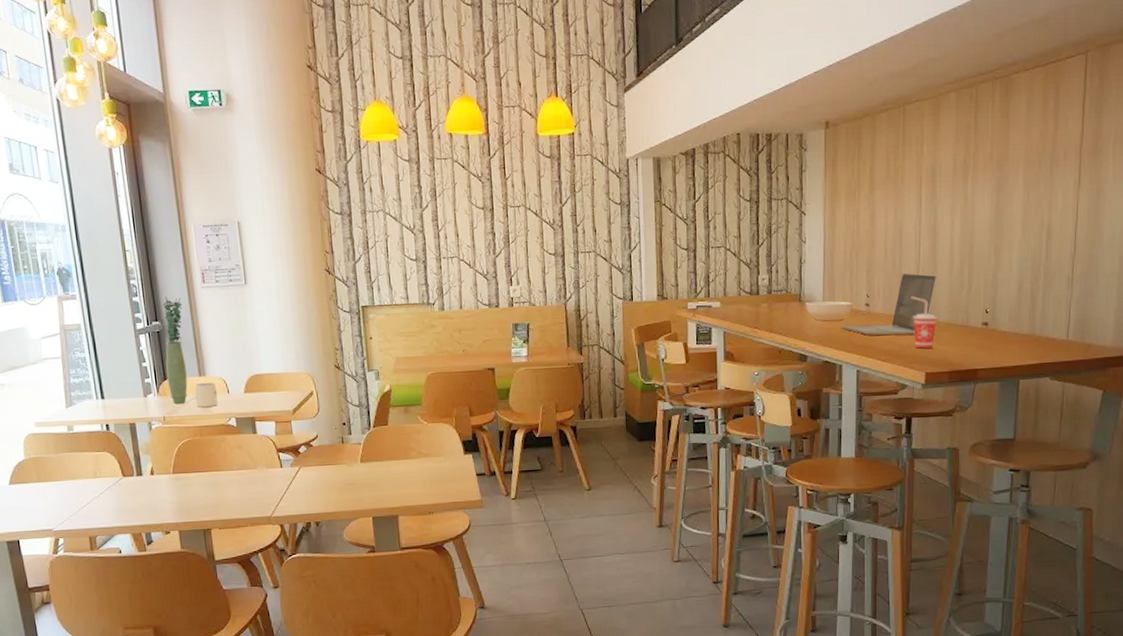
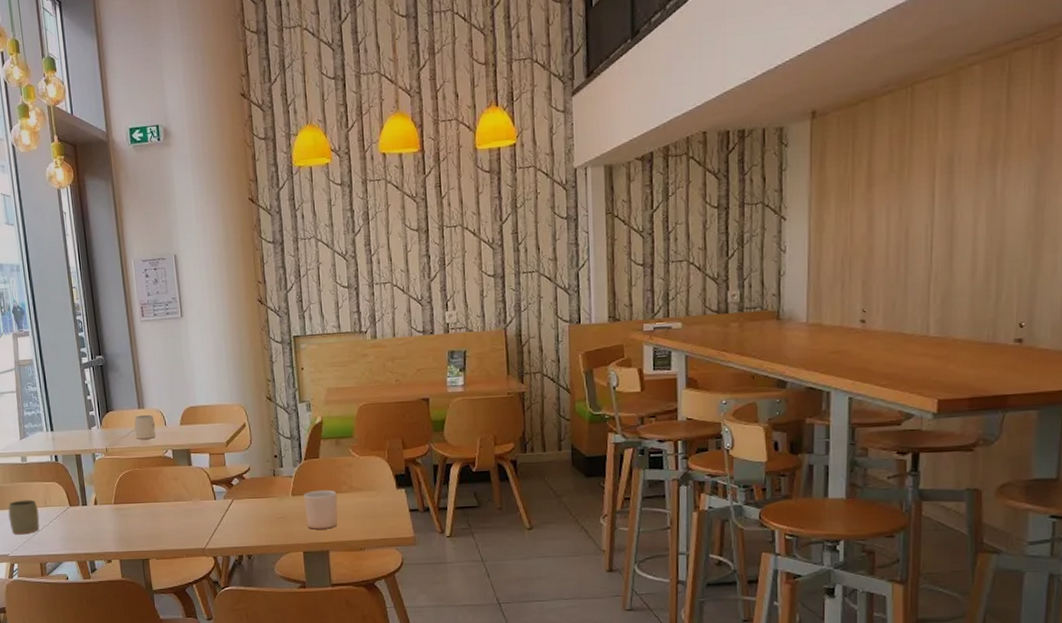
mug: none [52,470,89,507] -> present [8,499,40,534]
vase: present [162,296,188,404] -> none [105,331,128,436]
mug: none [372,456,407,495] -> present [303,489,338,529]
bowl: present [805,300,853,322] -> none [784,317,845,342]
laptop: present [840,274,937,336] -> none [828,283,955,357]
beverage cup: present [911,296,938,349] -> none [919,309,956,372]

